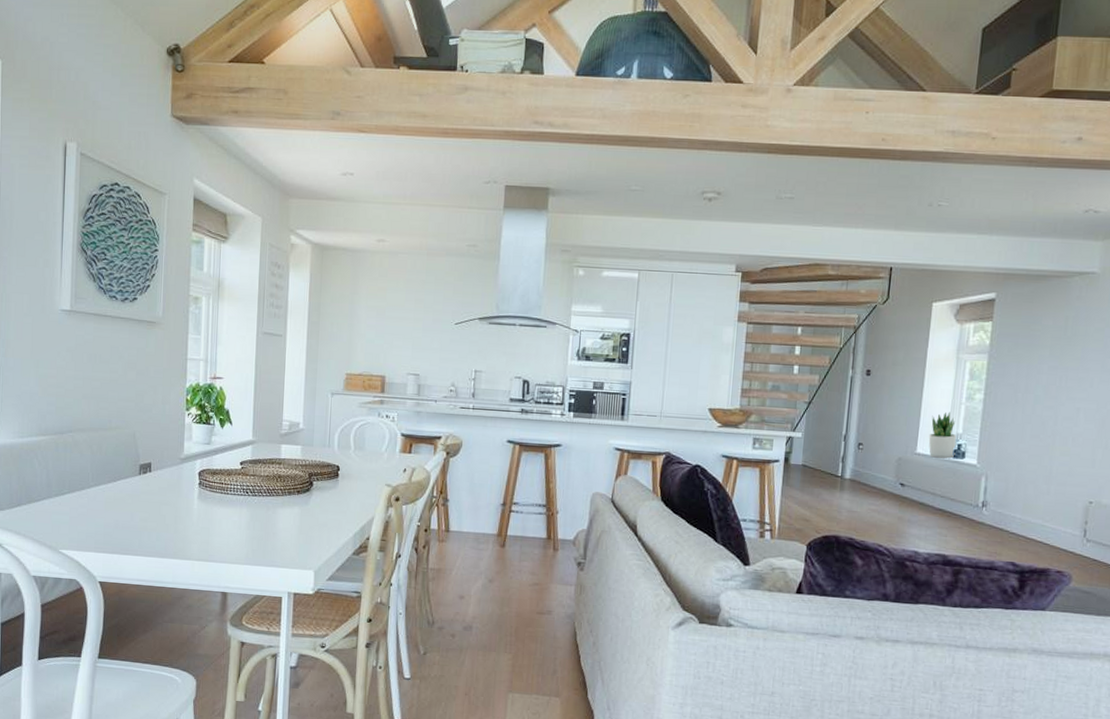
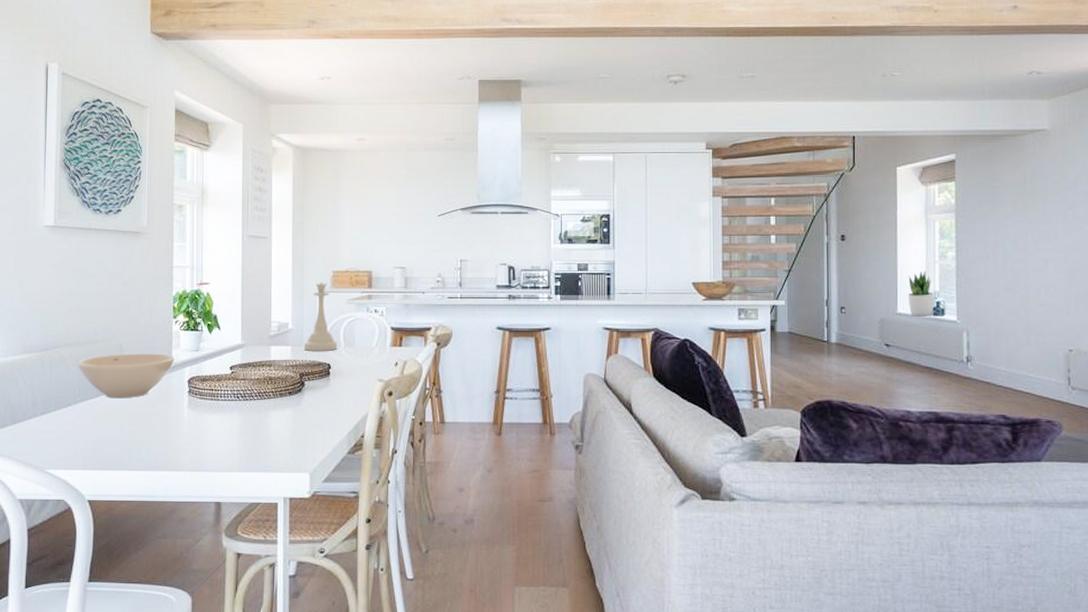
bowl: none [91,442,186,486] -> present [77,353,175,399]
chess piece: none [314,383,348,453] -> present [304,282,338,351]

